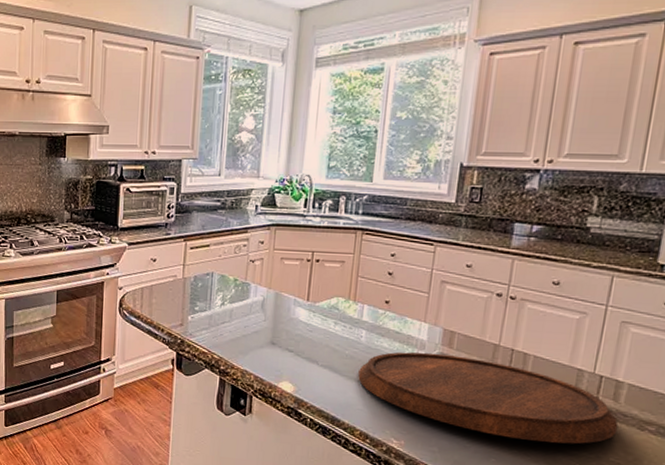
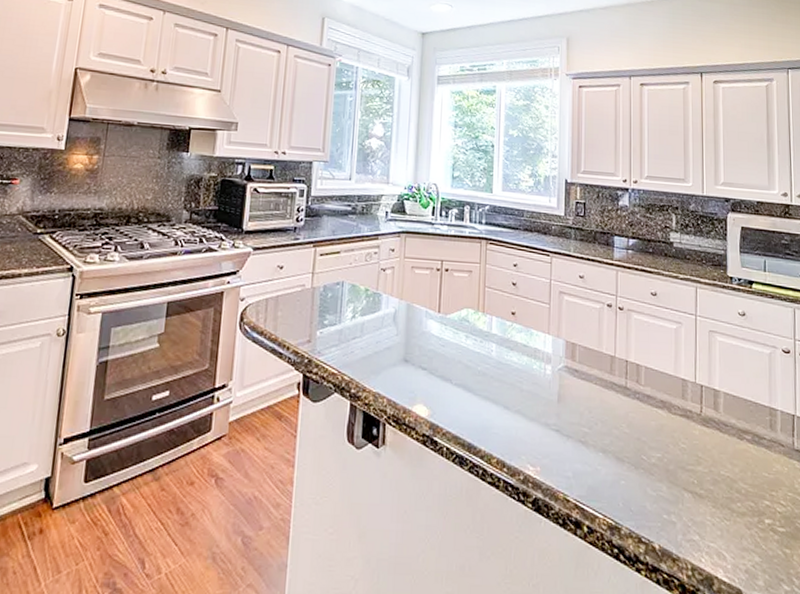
cutting board: present [358,352,618,444] -> none [491,366,722,459]

